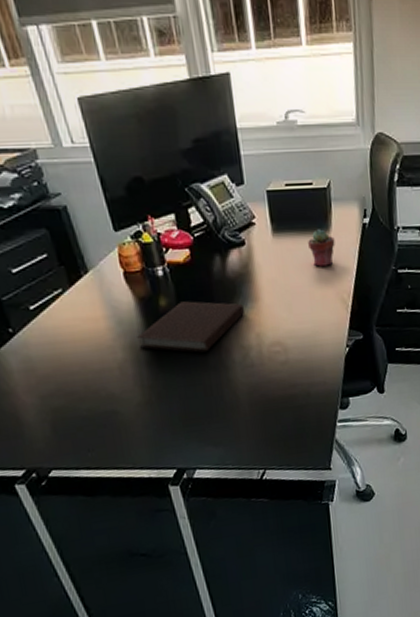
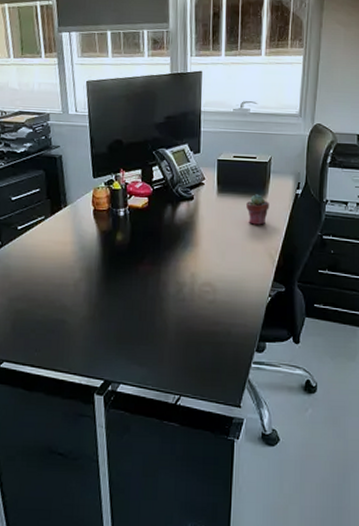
notebook: present [137,301,244,353] -> none [94,238,184,283]

